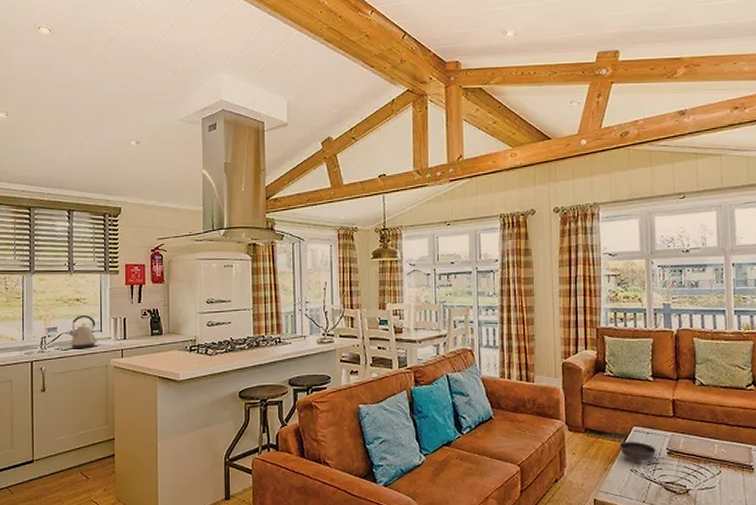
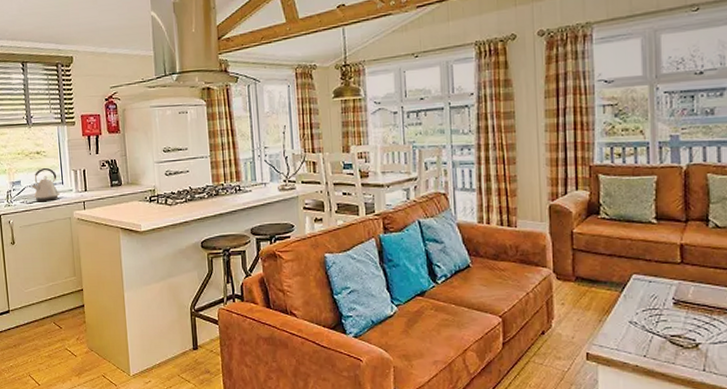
bowl: present [619,441,656,463] -> none [615,290,660,314]

